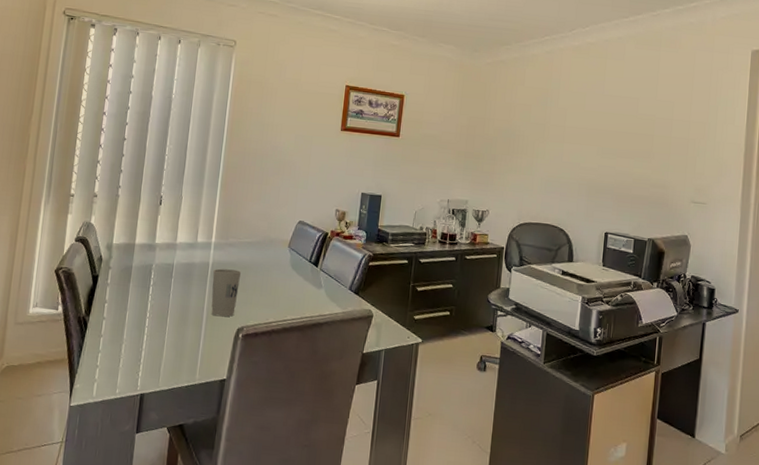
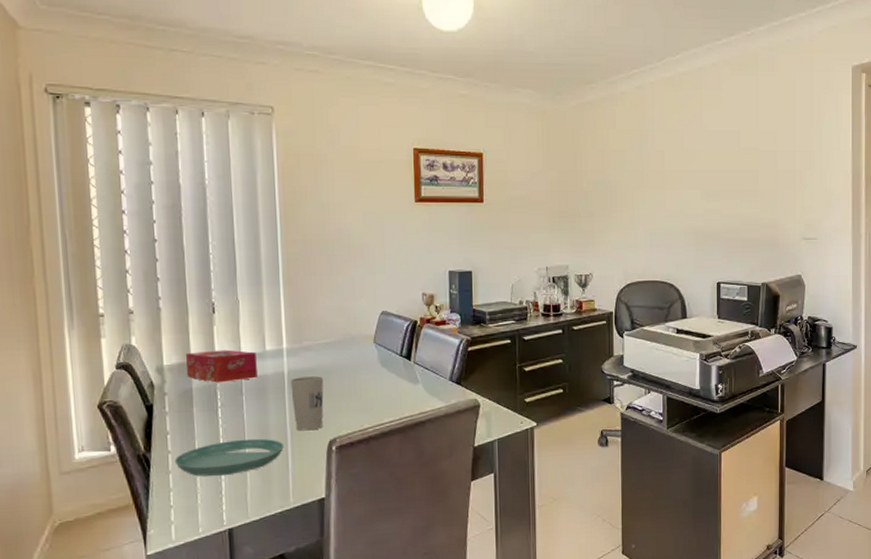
saucer: none [107,316,199,346] -> present [174,438,284,477]
tissue box: none [130,235,189,265] -> present [185,349,257,383]

